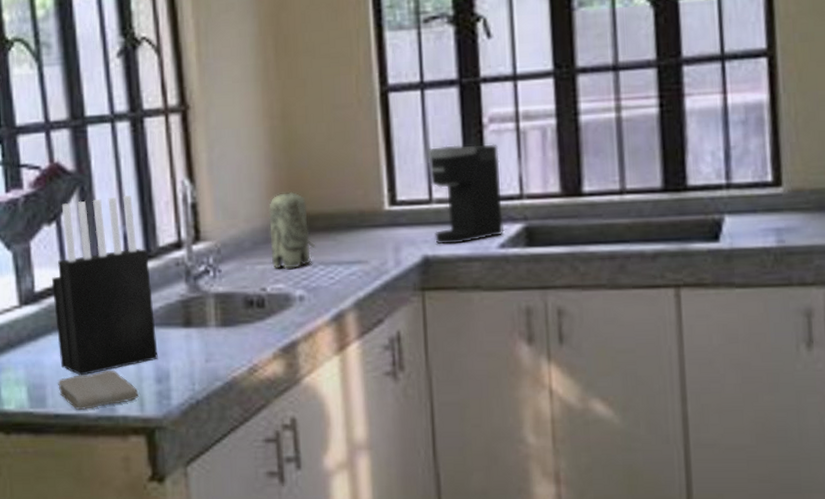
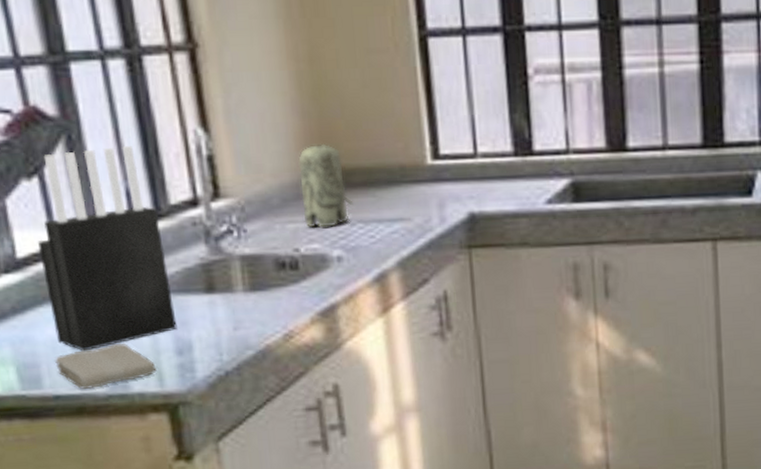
coffee maker: present [427,144,503,245] -> none [470,96,550,201]

